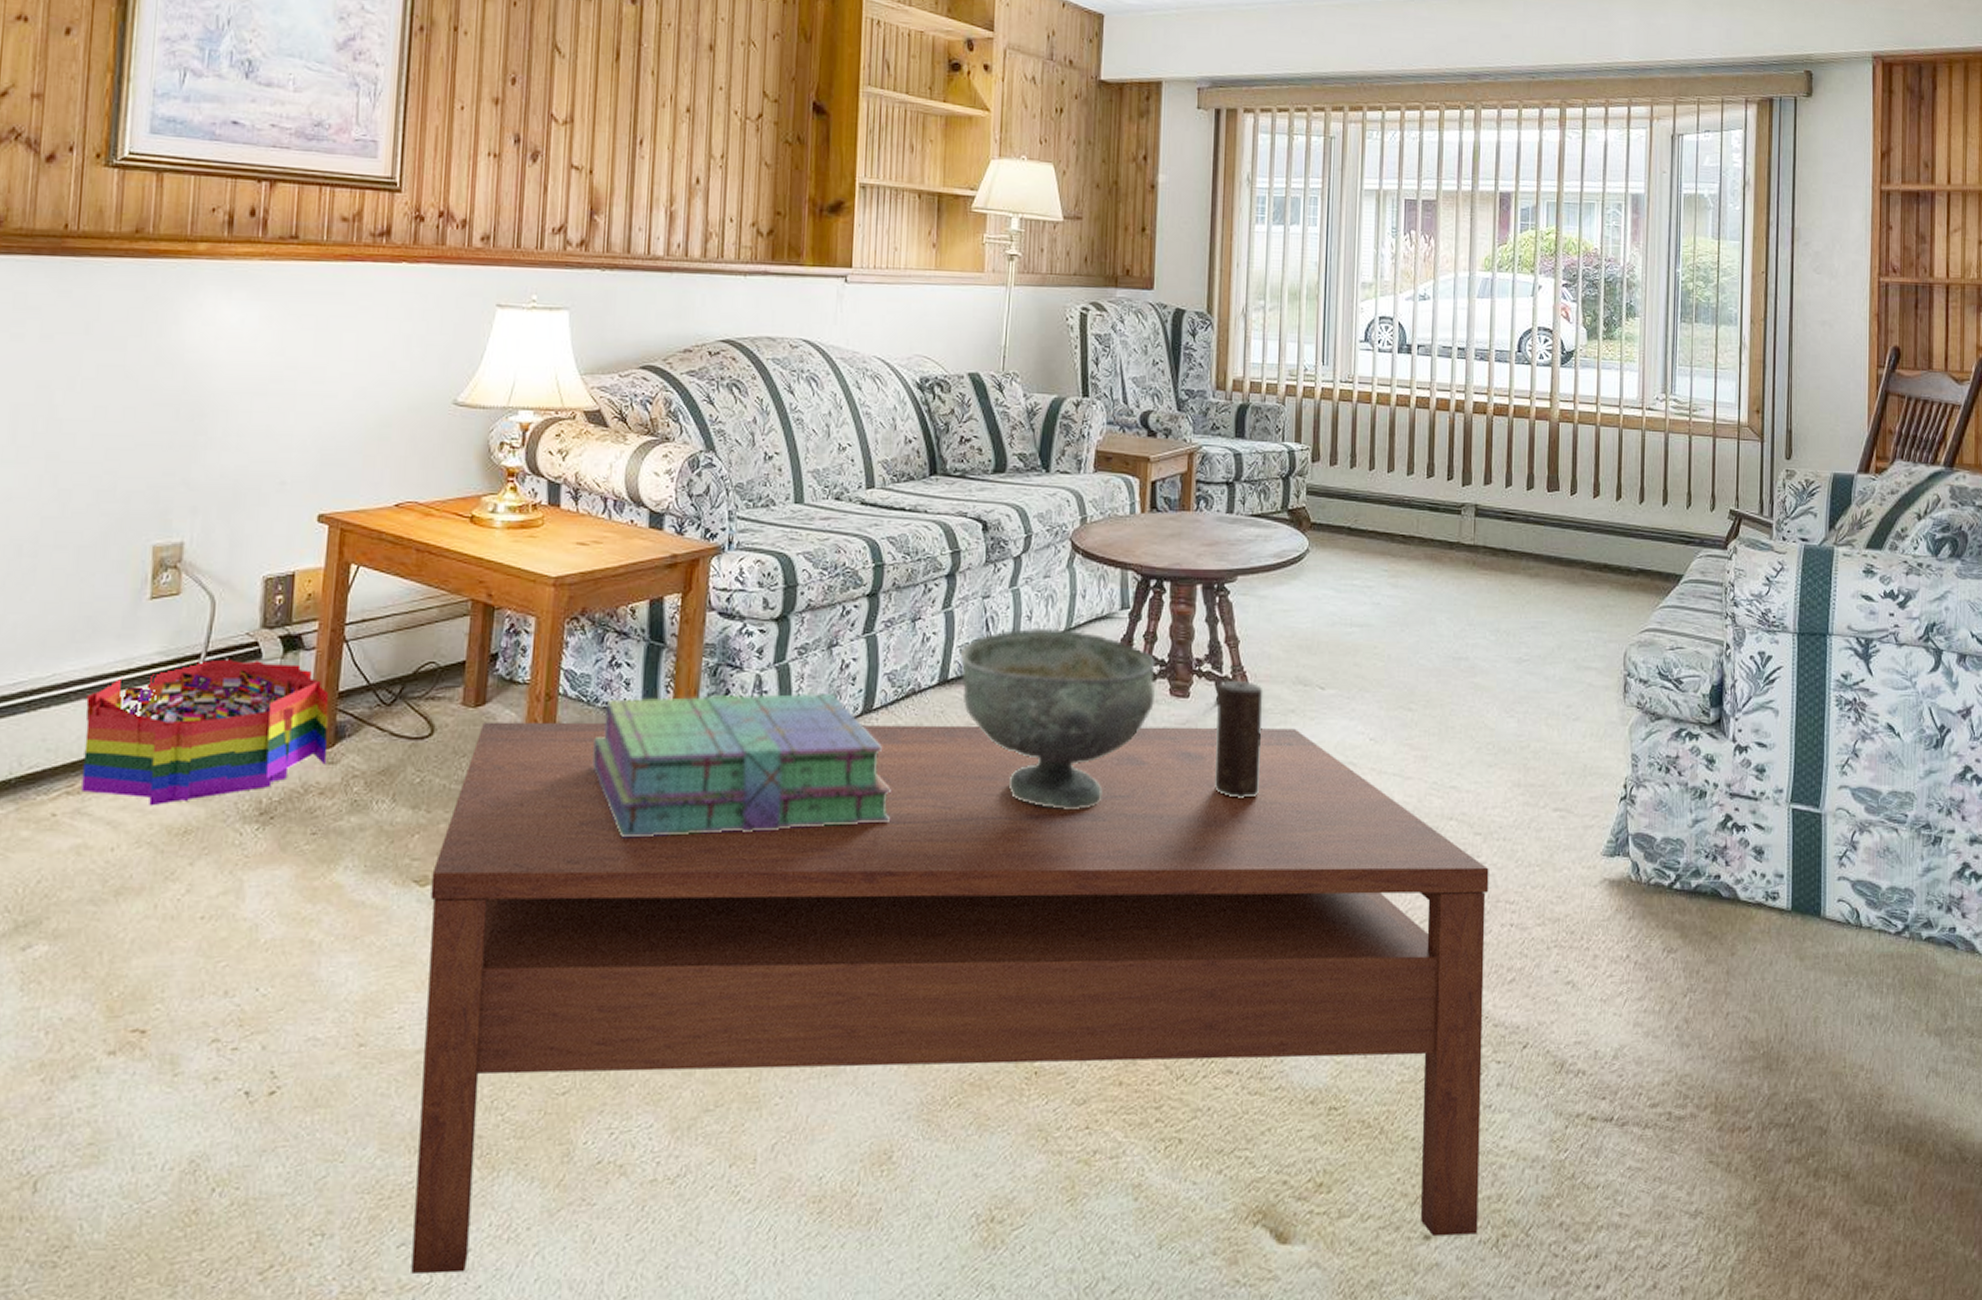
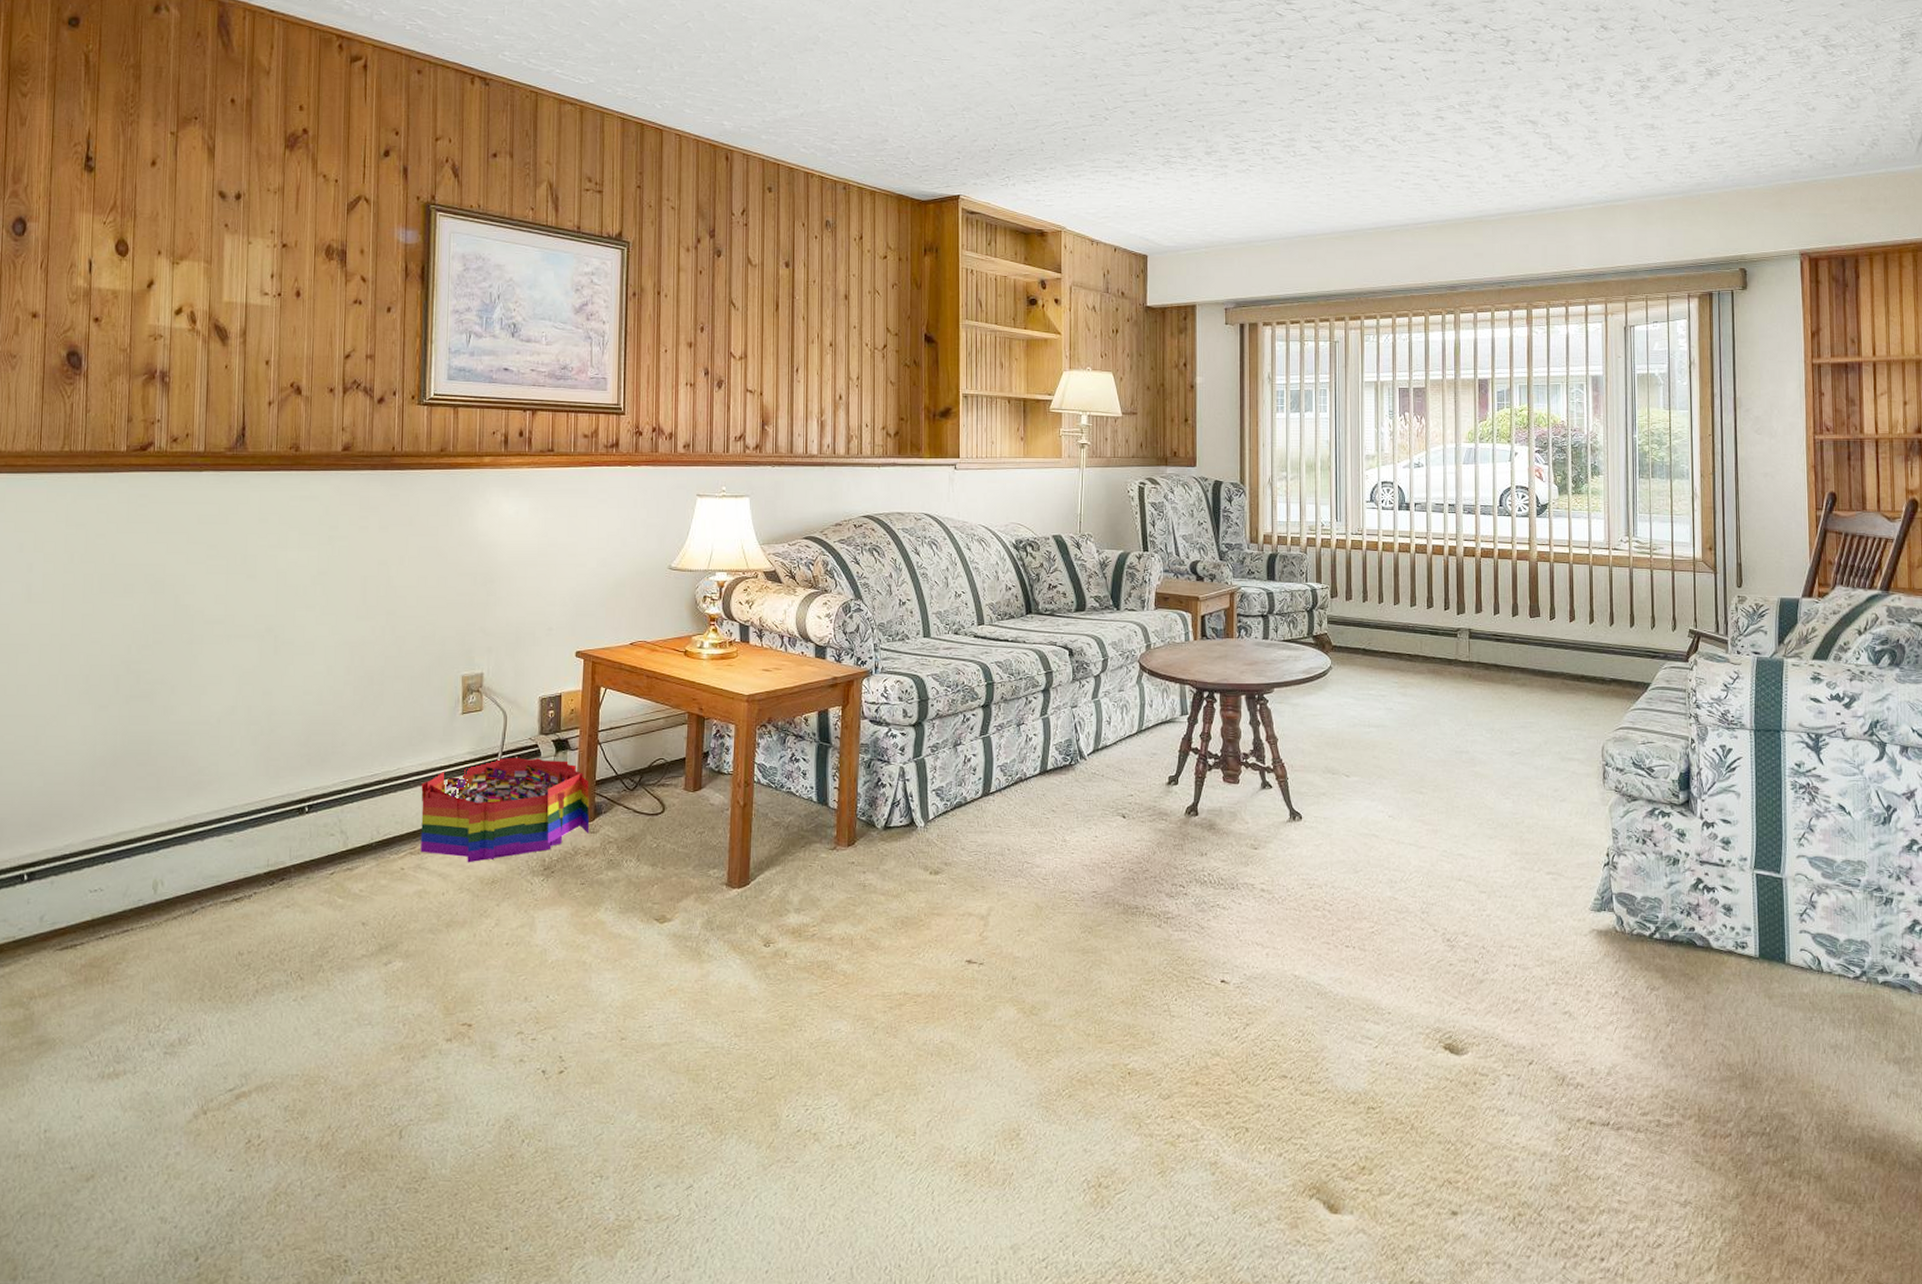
coffee table: present [411,722,1489,1274] -> none [665,802,1497,1213]
stack of books: present [592,692,893,838] -> none [781,780,1008,889]
decorative bowl: present [959,627,1155,809] -> none [1055,730,1211,870]
candle: present [1215,681,1263,798] -> none [1262,771,1300,862]

